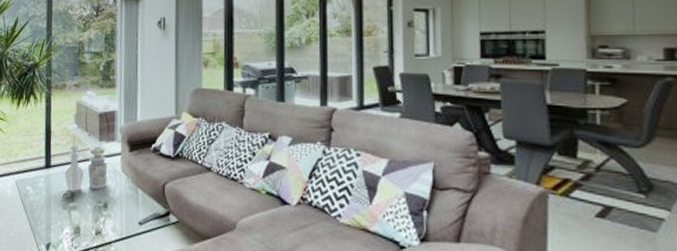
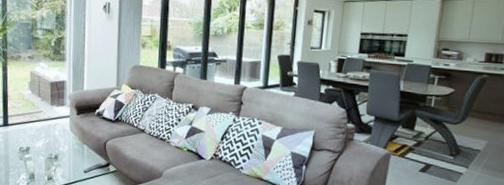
decorative vase: present [65,135,108,191] -> none [21,100,58,146]

